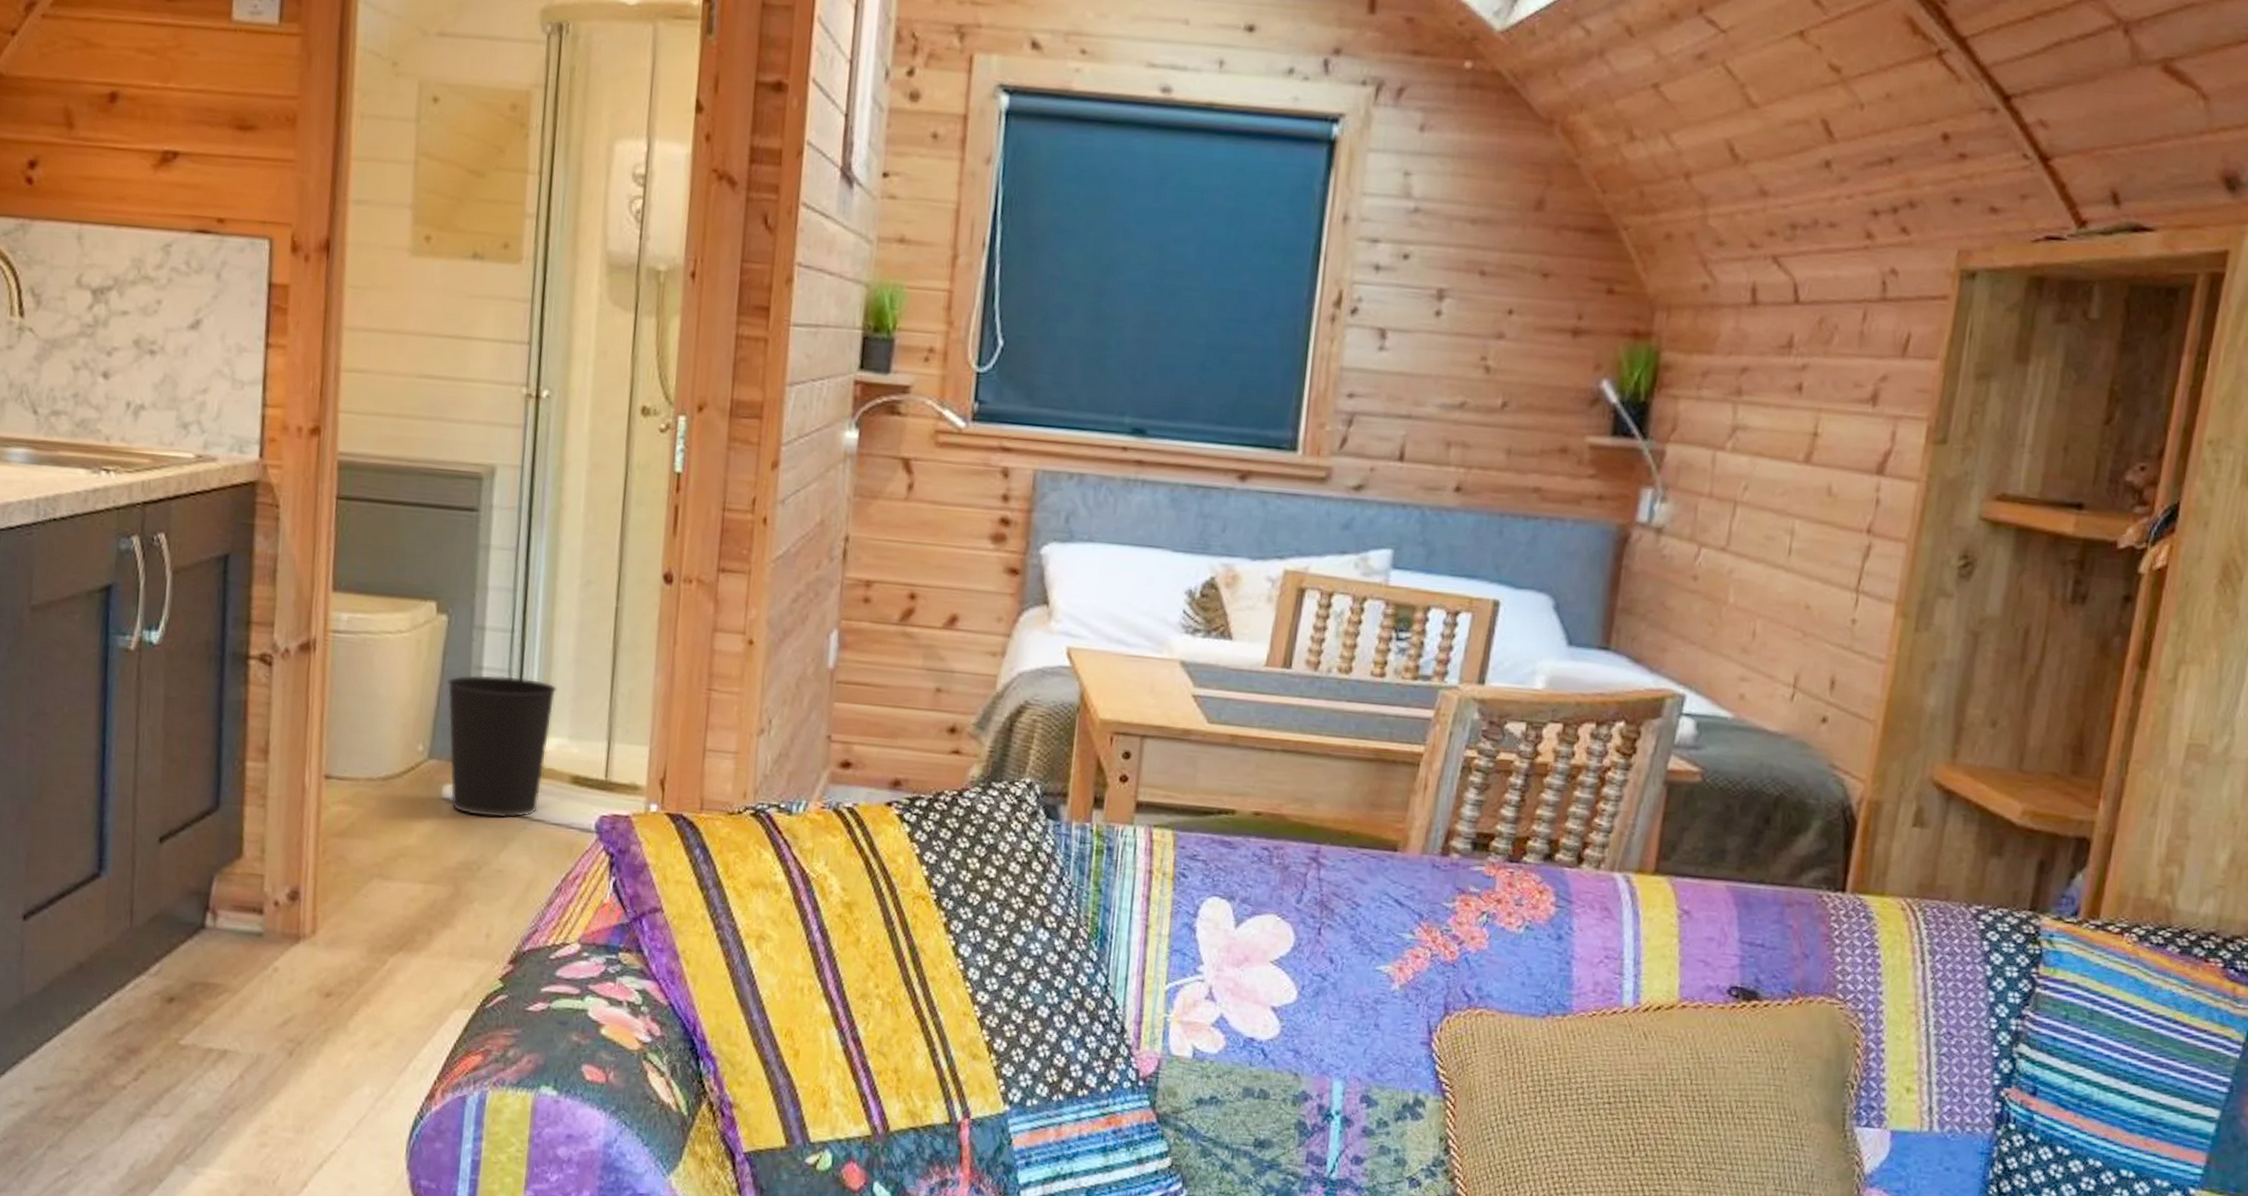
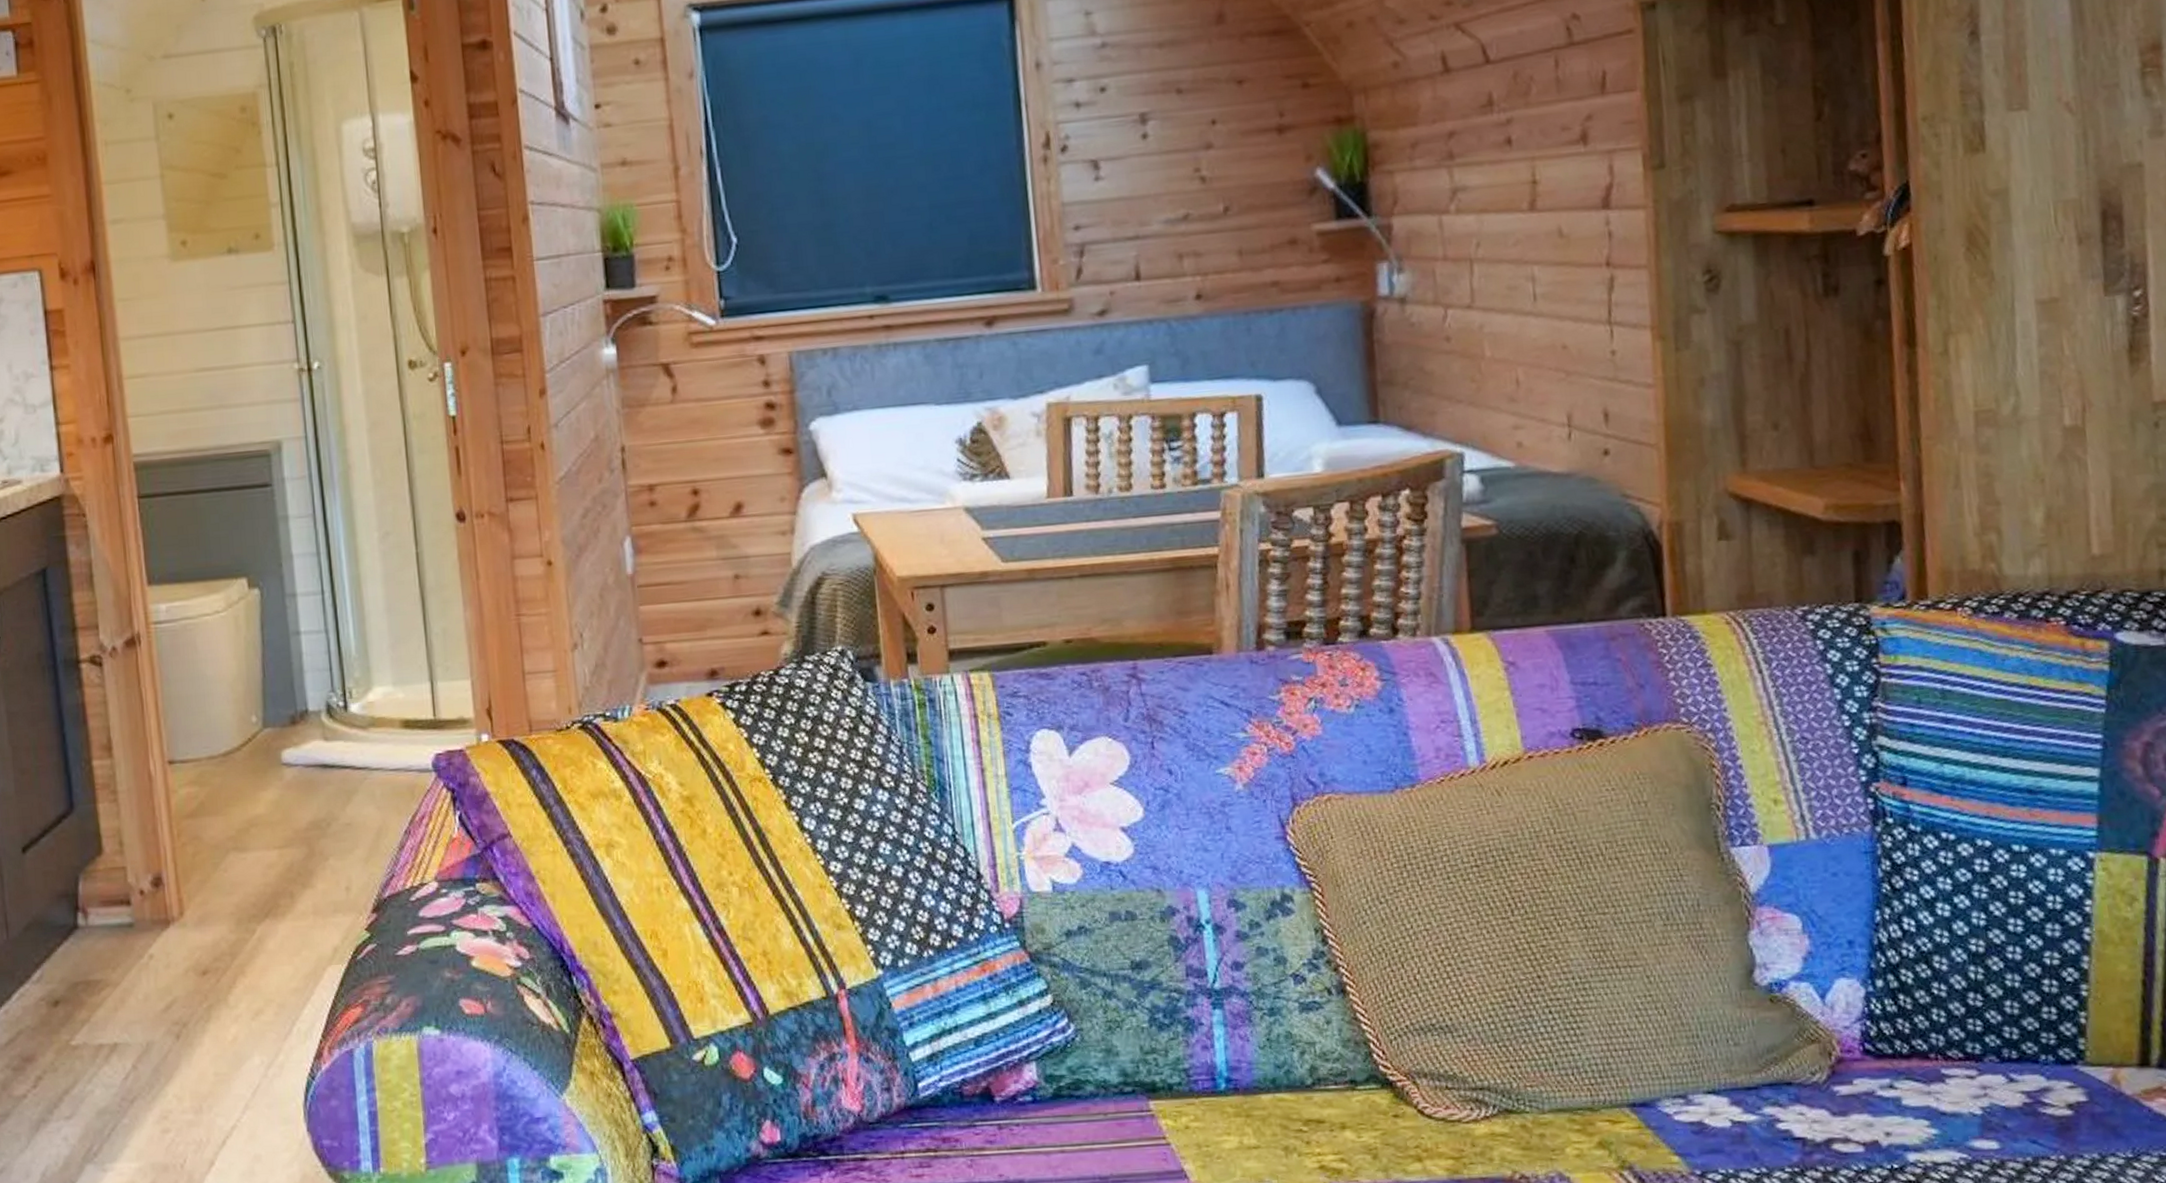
wastebasket: present [446,674,557,818] -> none [268,635,375,775]

